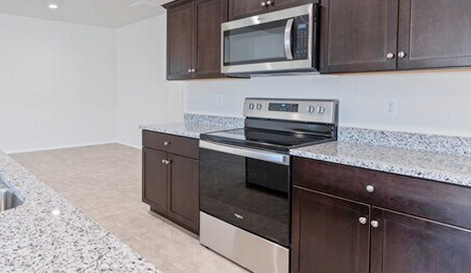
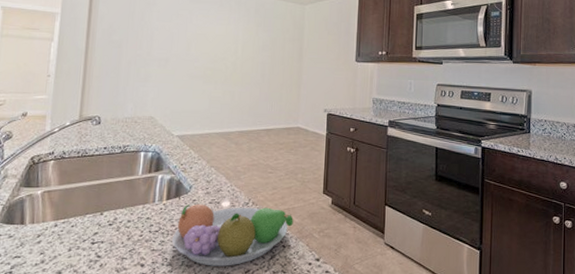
fruit bowl: none [12,213,117,266] -> present [172,203,293,266]

